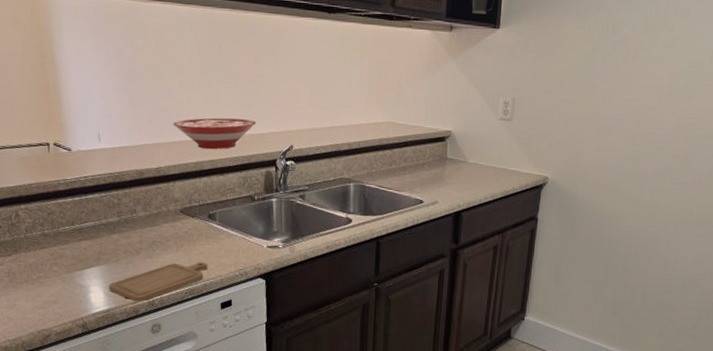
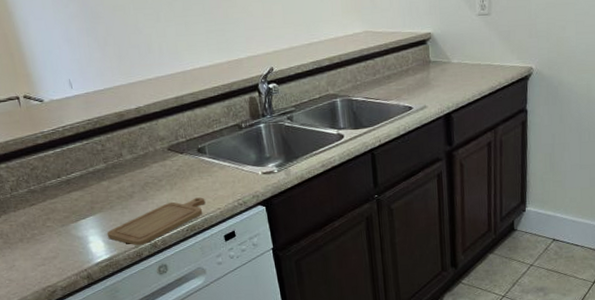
bowl: present [172,118,256,150] -> none [144,46,232,83]

